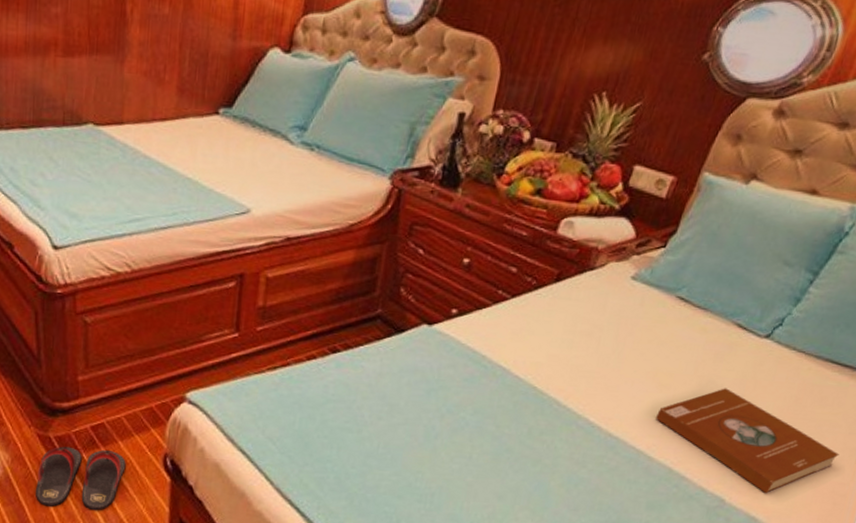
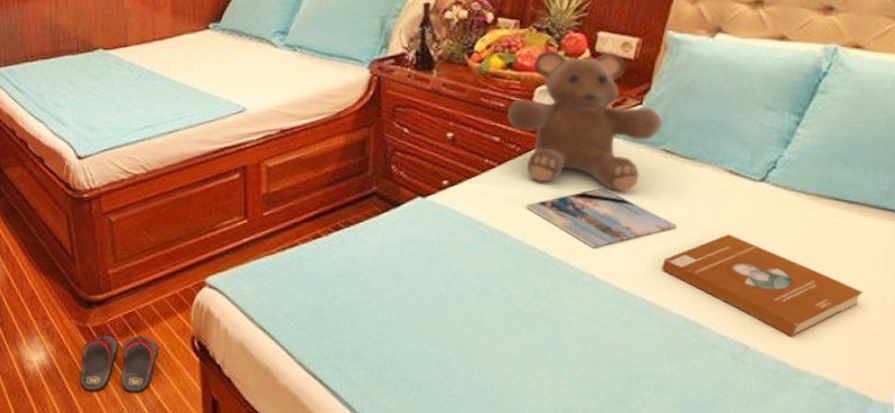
teddy bear: none [528,179,683,337] -> present [508,50,663,192]
magazine: none [532,330,678,392] -> present [526,188,677,248]

